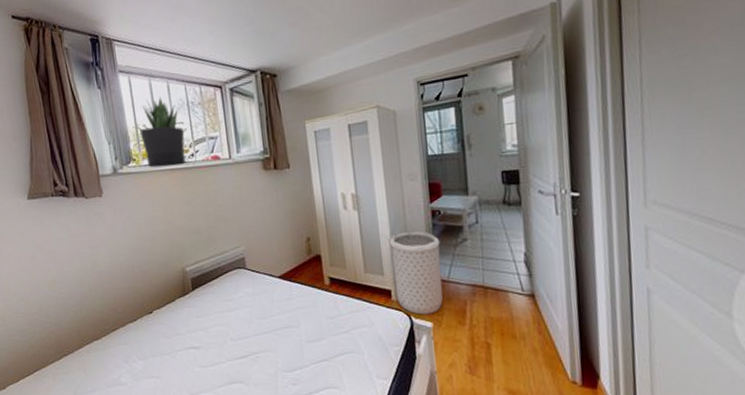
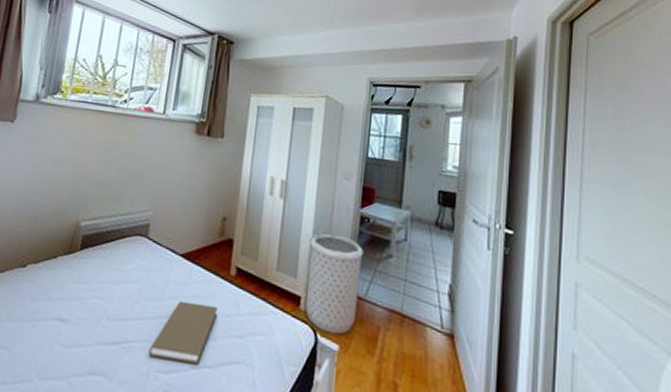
planter: present [139,97,185,168] -> none [75,35,125,109]
book: none [272,312,322,362] -> present [148,300,218,365]

